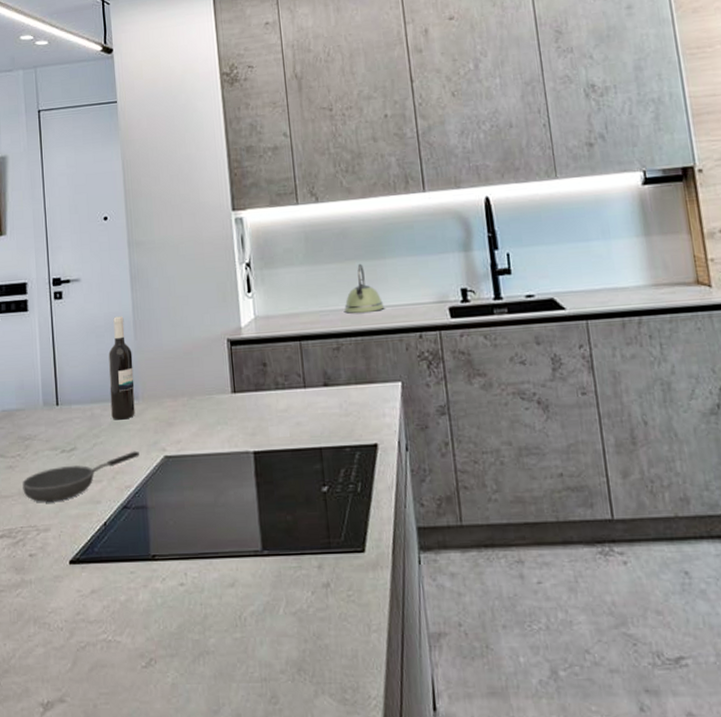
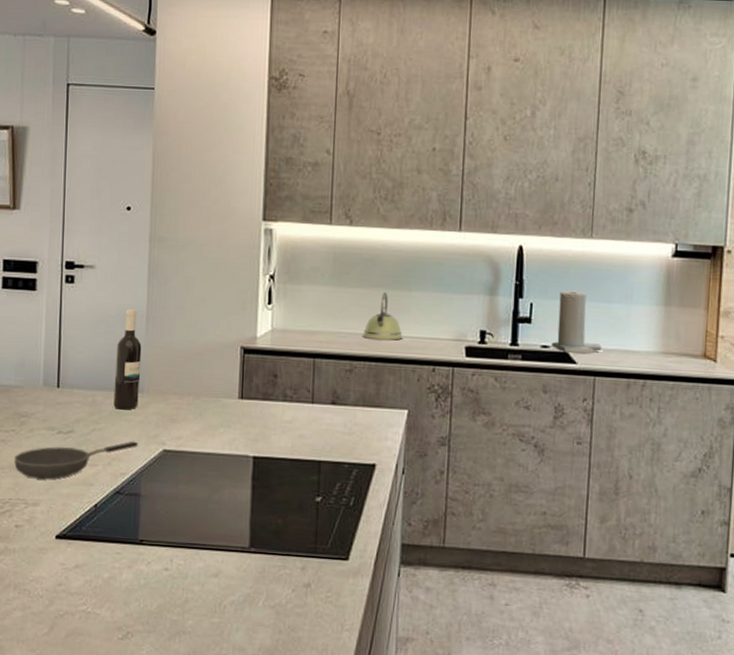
paper towel: none [534,234,589,299] -> present [551,290,602,354]

